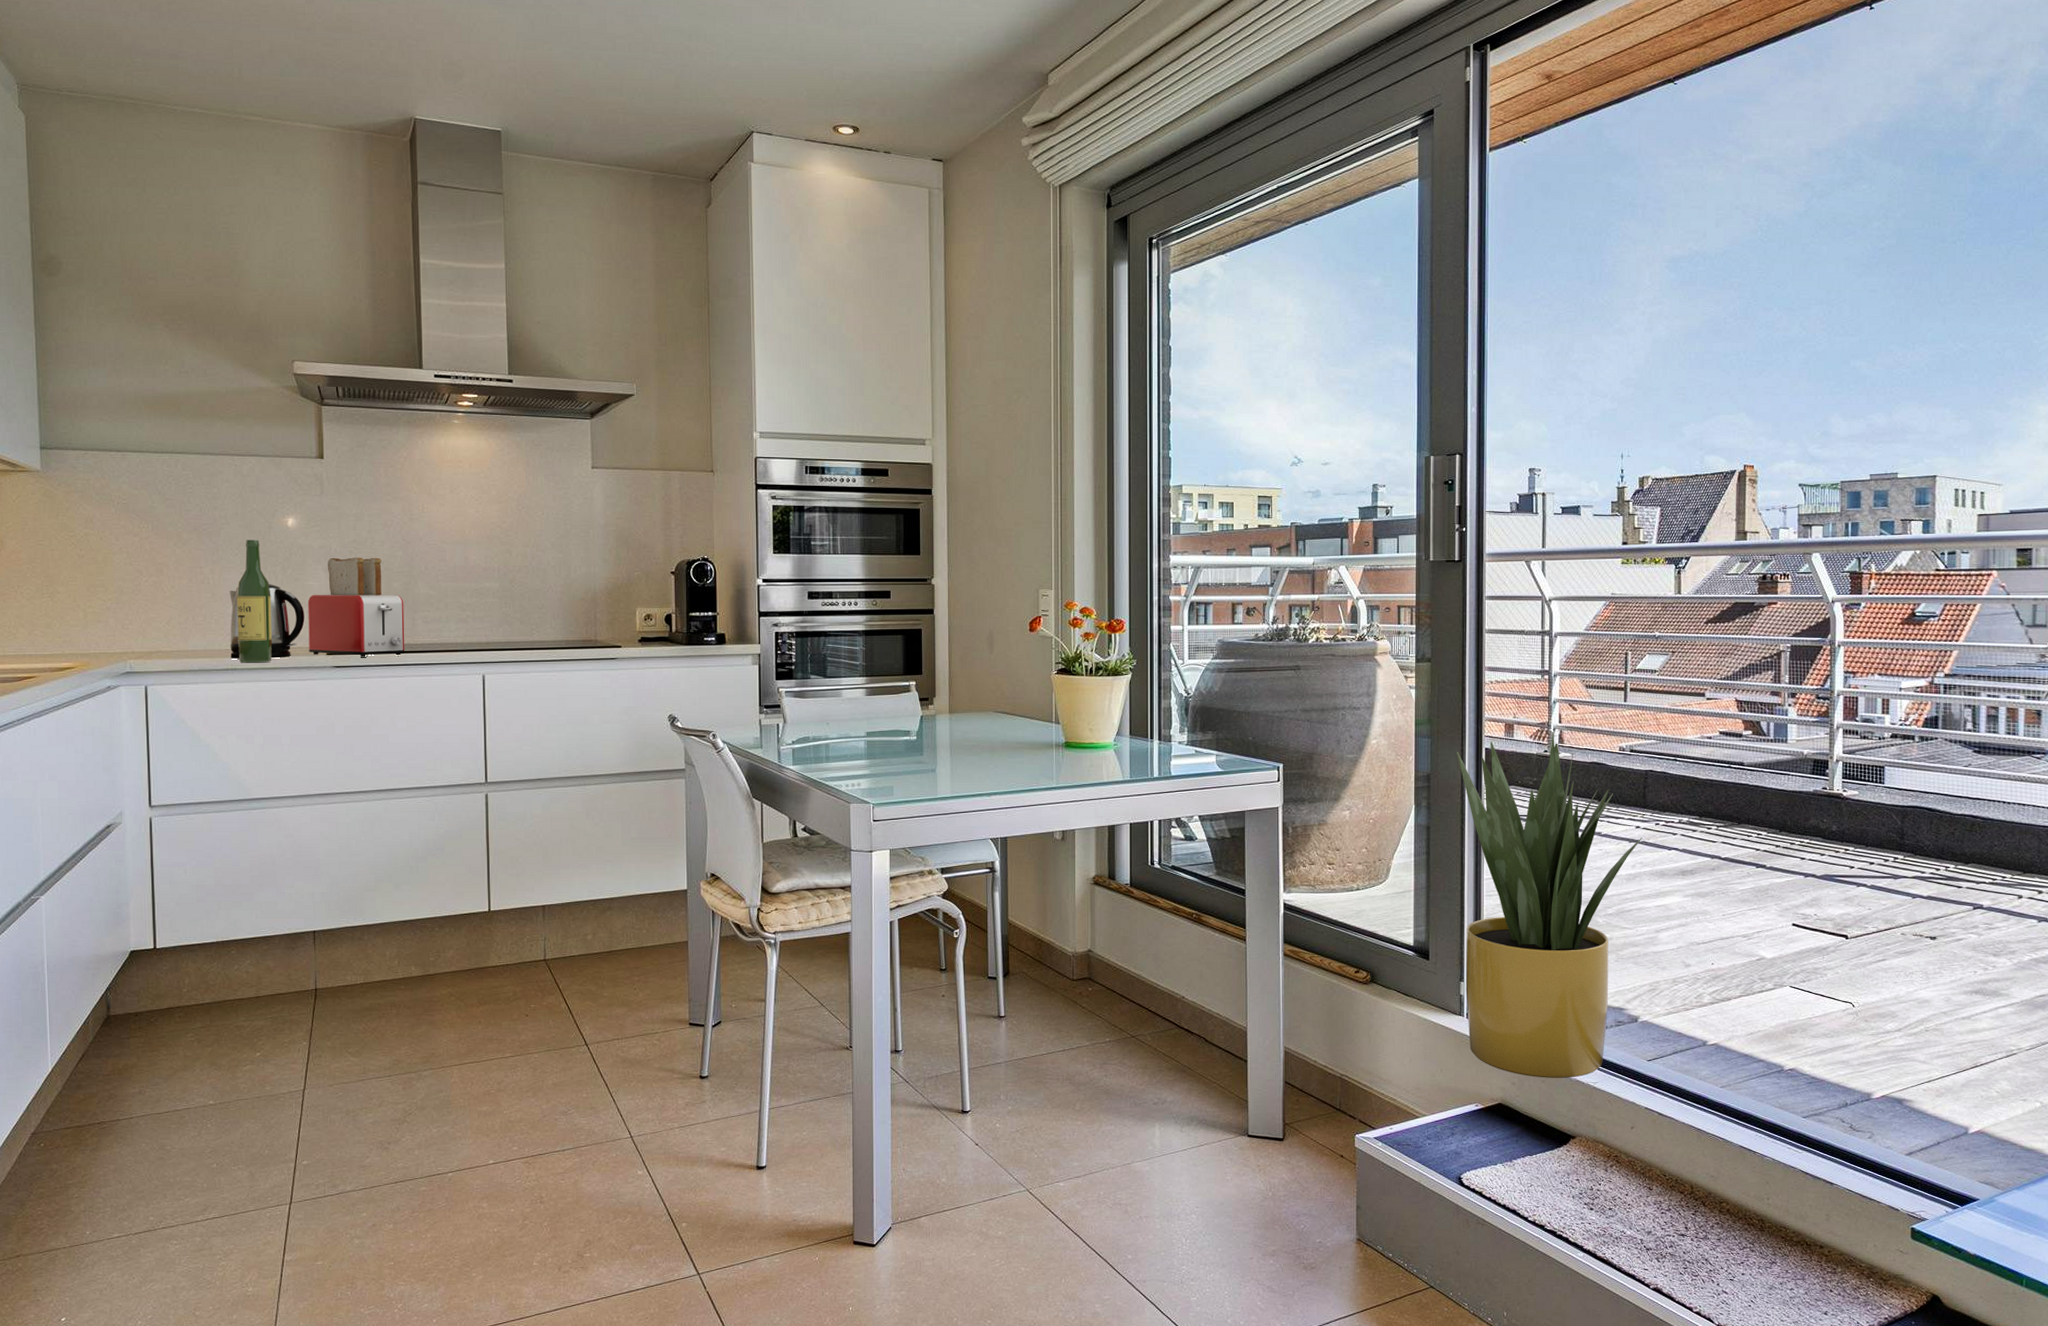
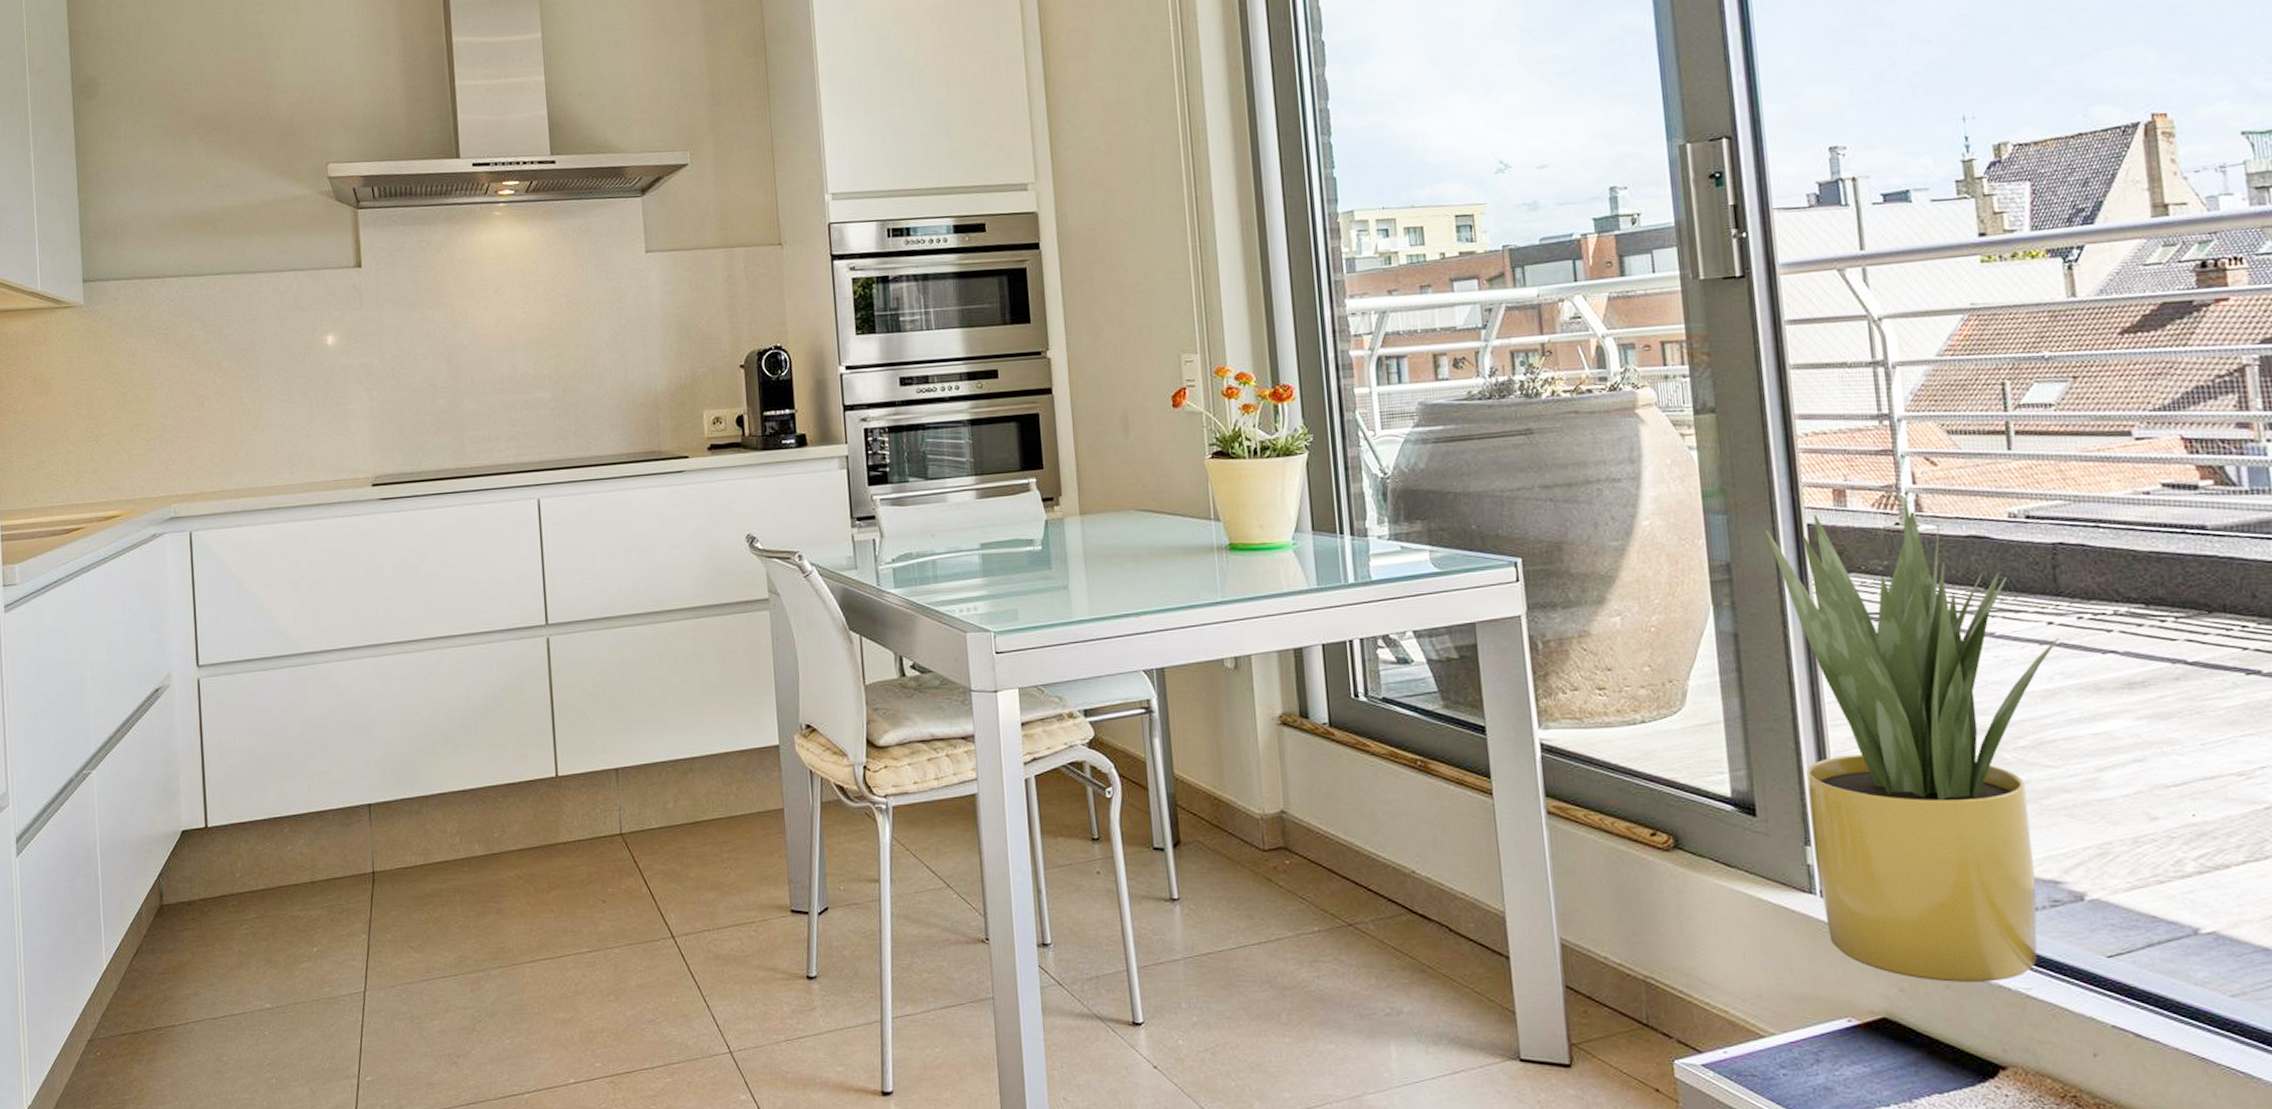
kettle: present [229,584,305,659] -> none [271,410,348,497]
wine bottle: present [236,540,273,663] -> none [278,362,316,501]
toaster: present [307,557,405,657] -> none [350,373,454,487]

